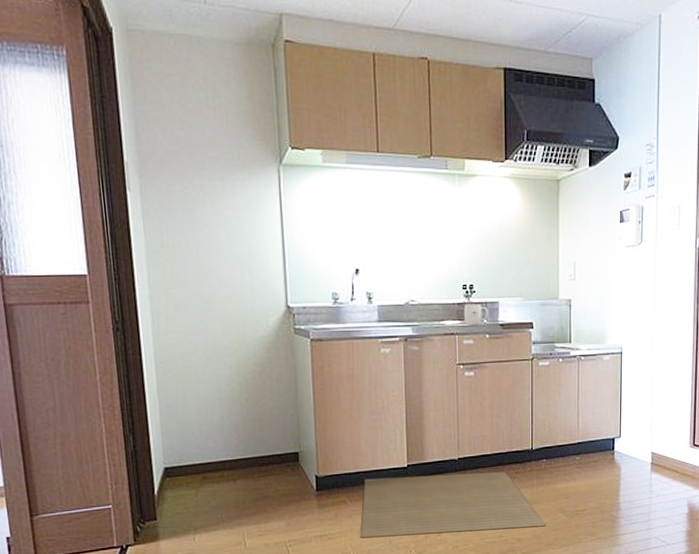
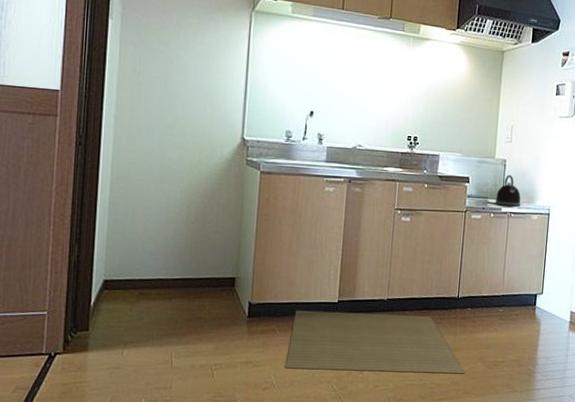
mug: present [463,304,488,325] -> none [405,154,429,175]
kettle: none [562,314,591,350] -> present [495,174,521,208]

